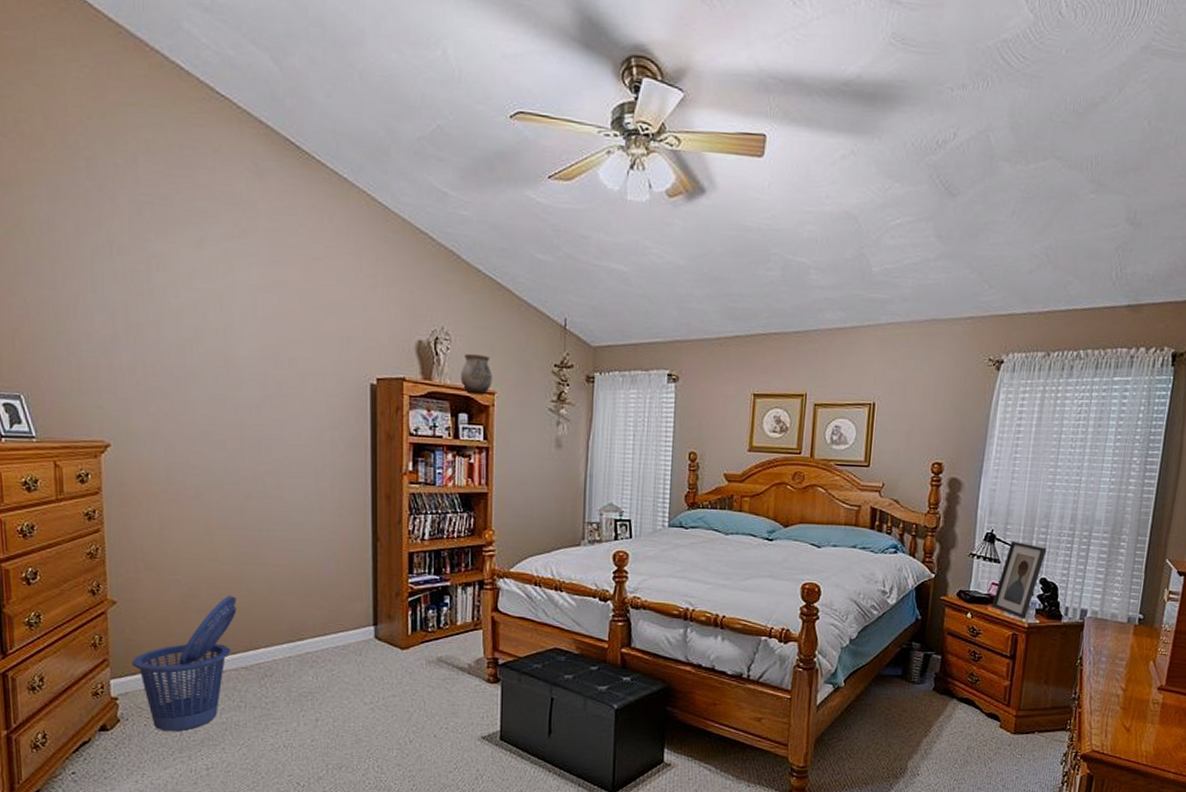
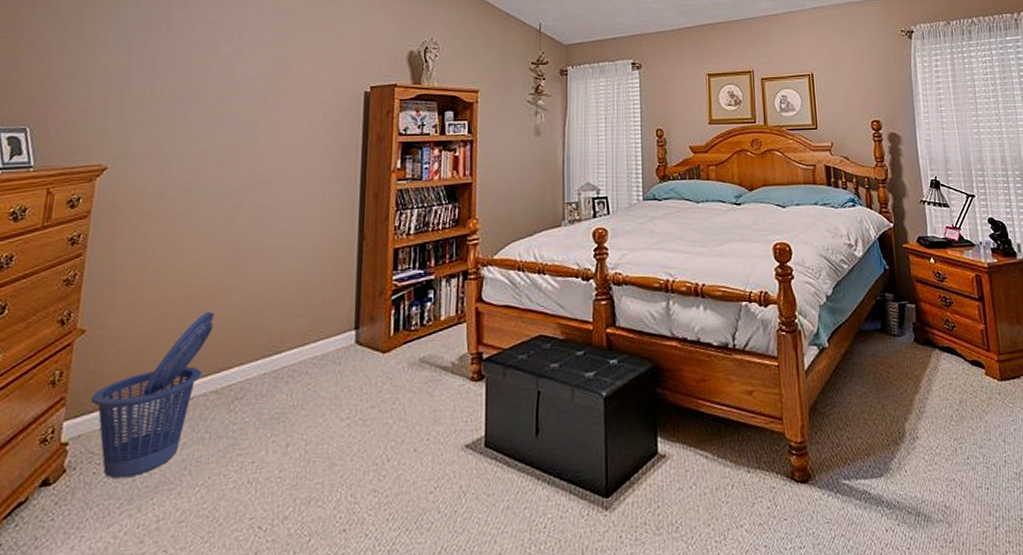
vase: present [460,353,492,395] -> none [447,58,476,94]
picture frame: present [991,540,1047,620] -> none [950,185,988,260]

